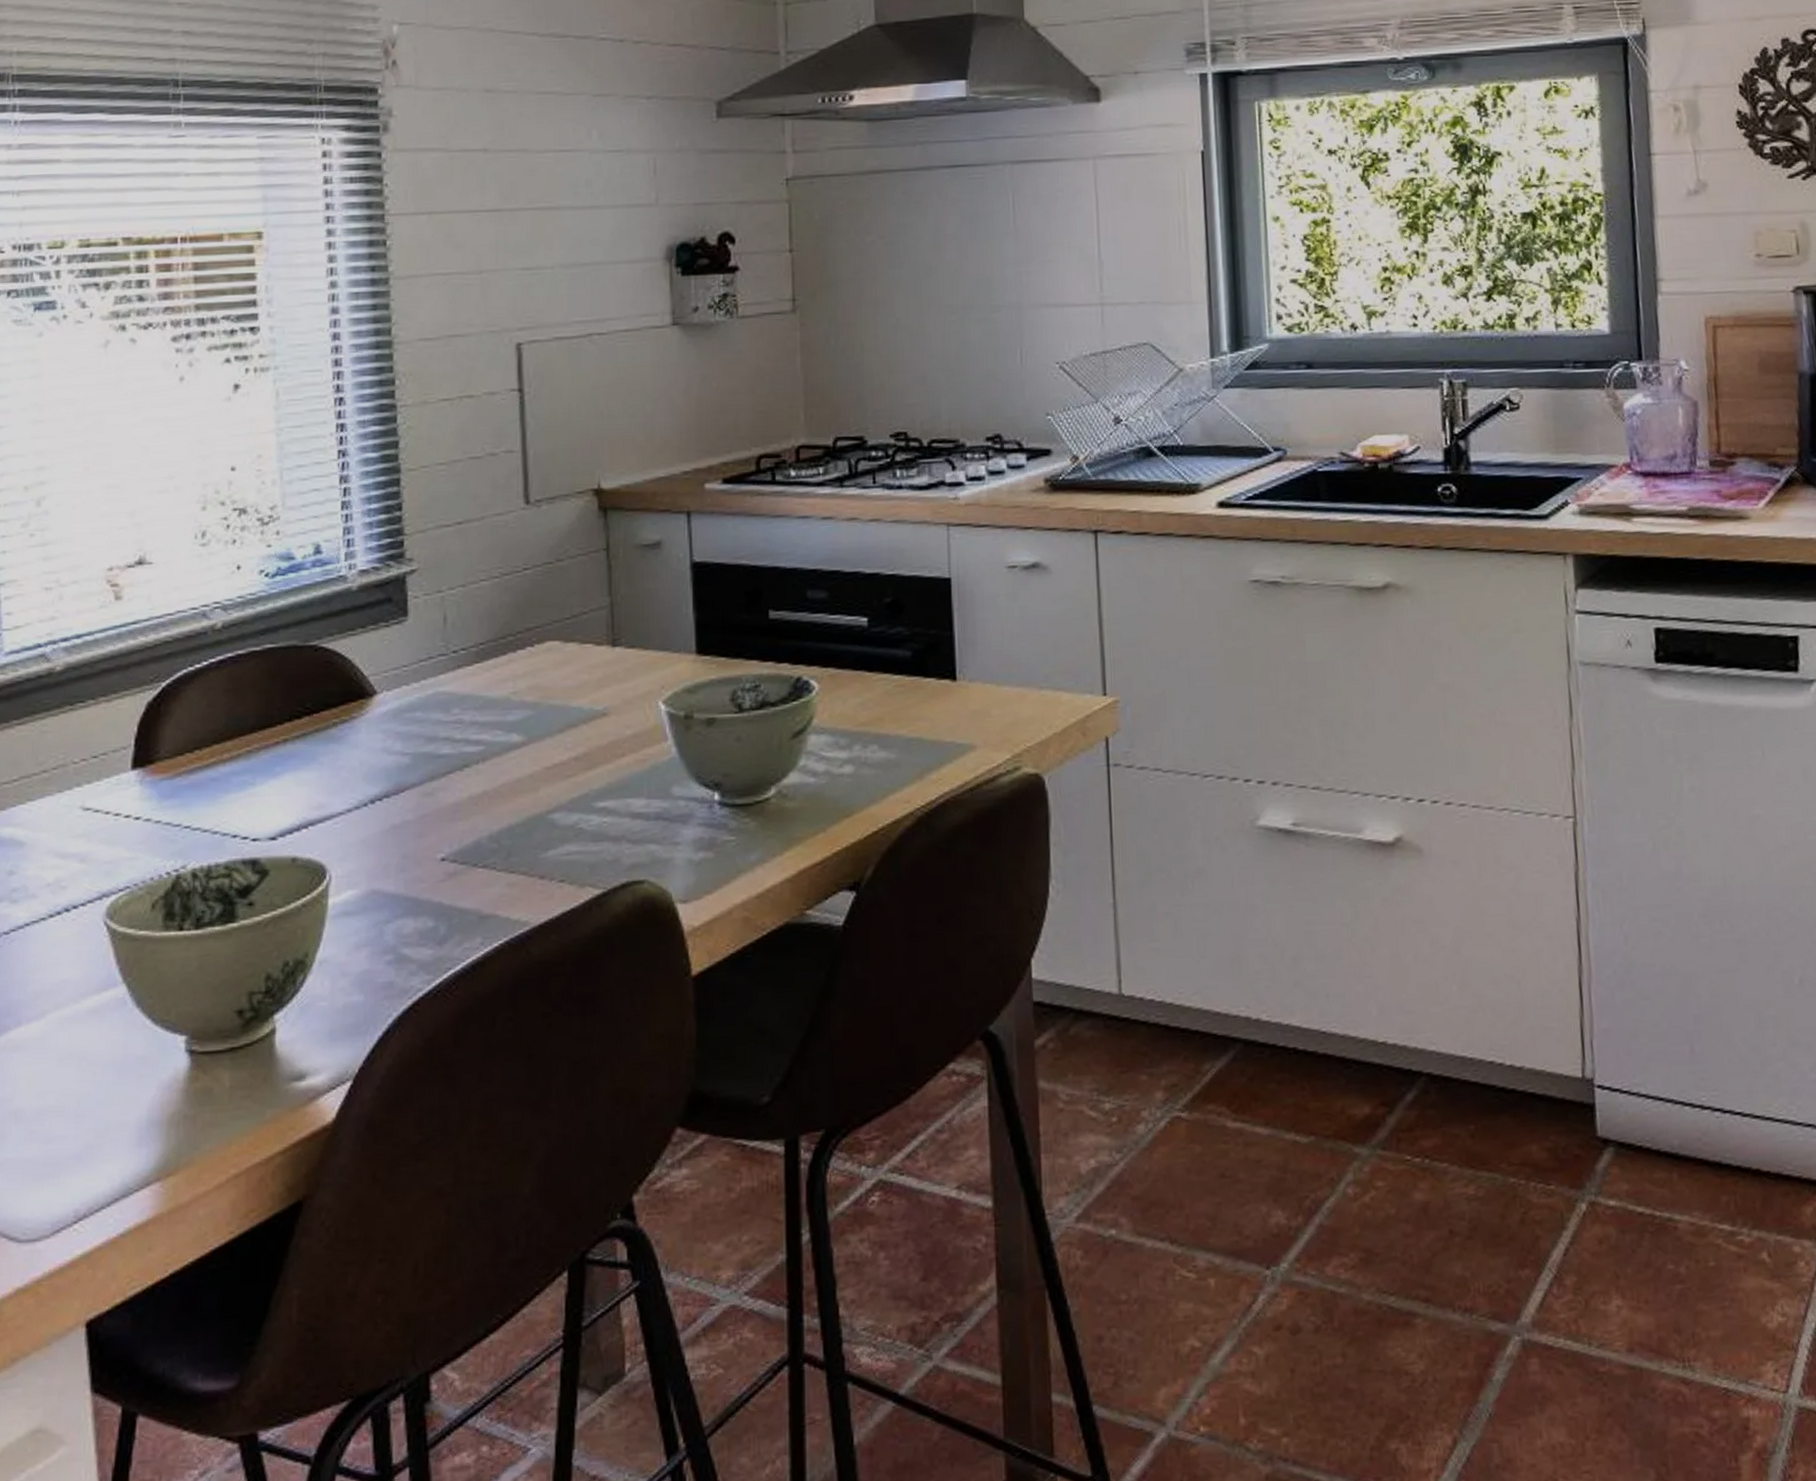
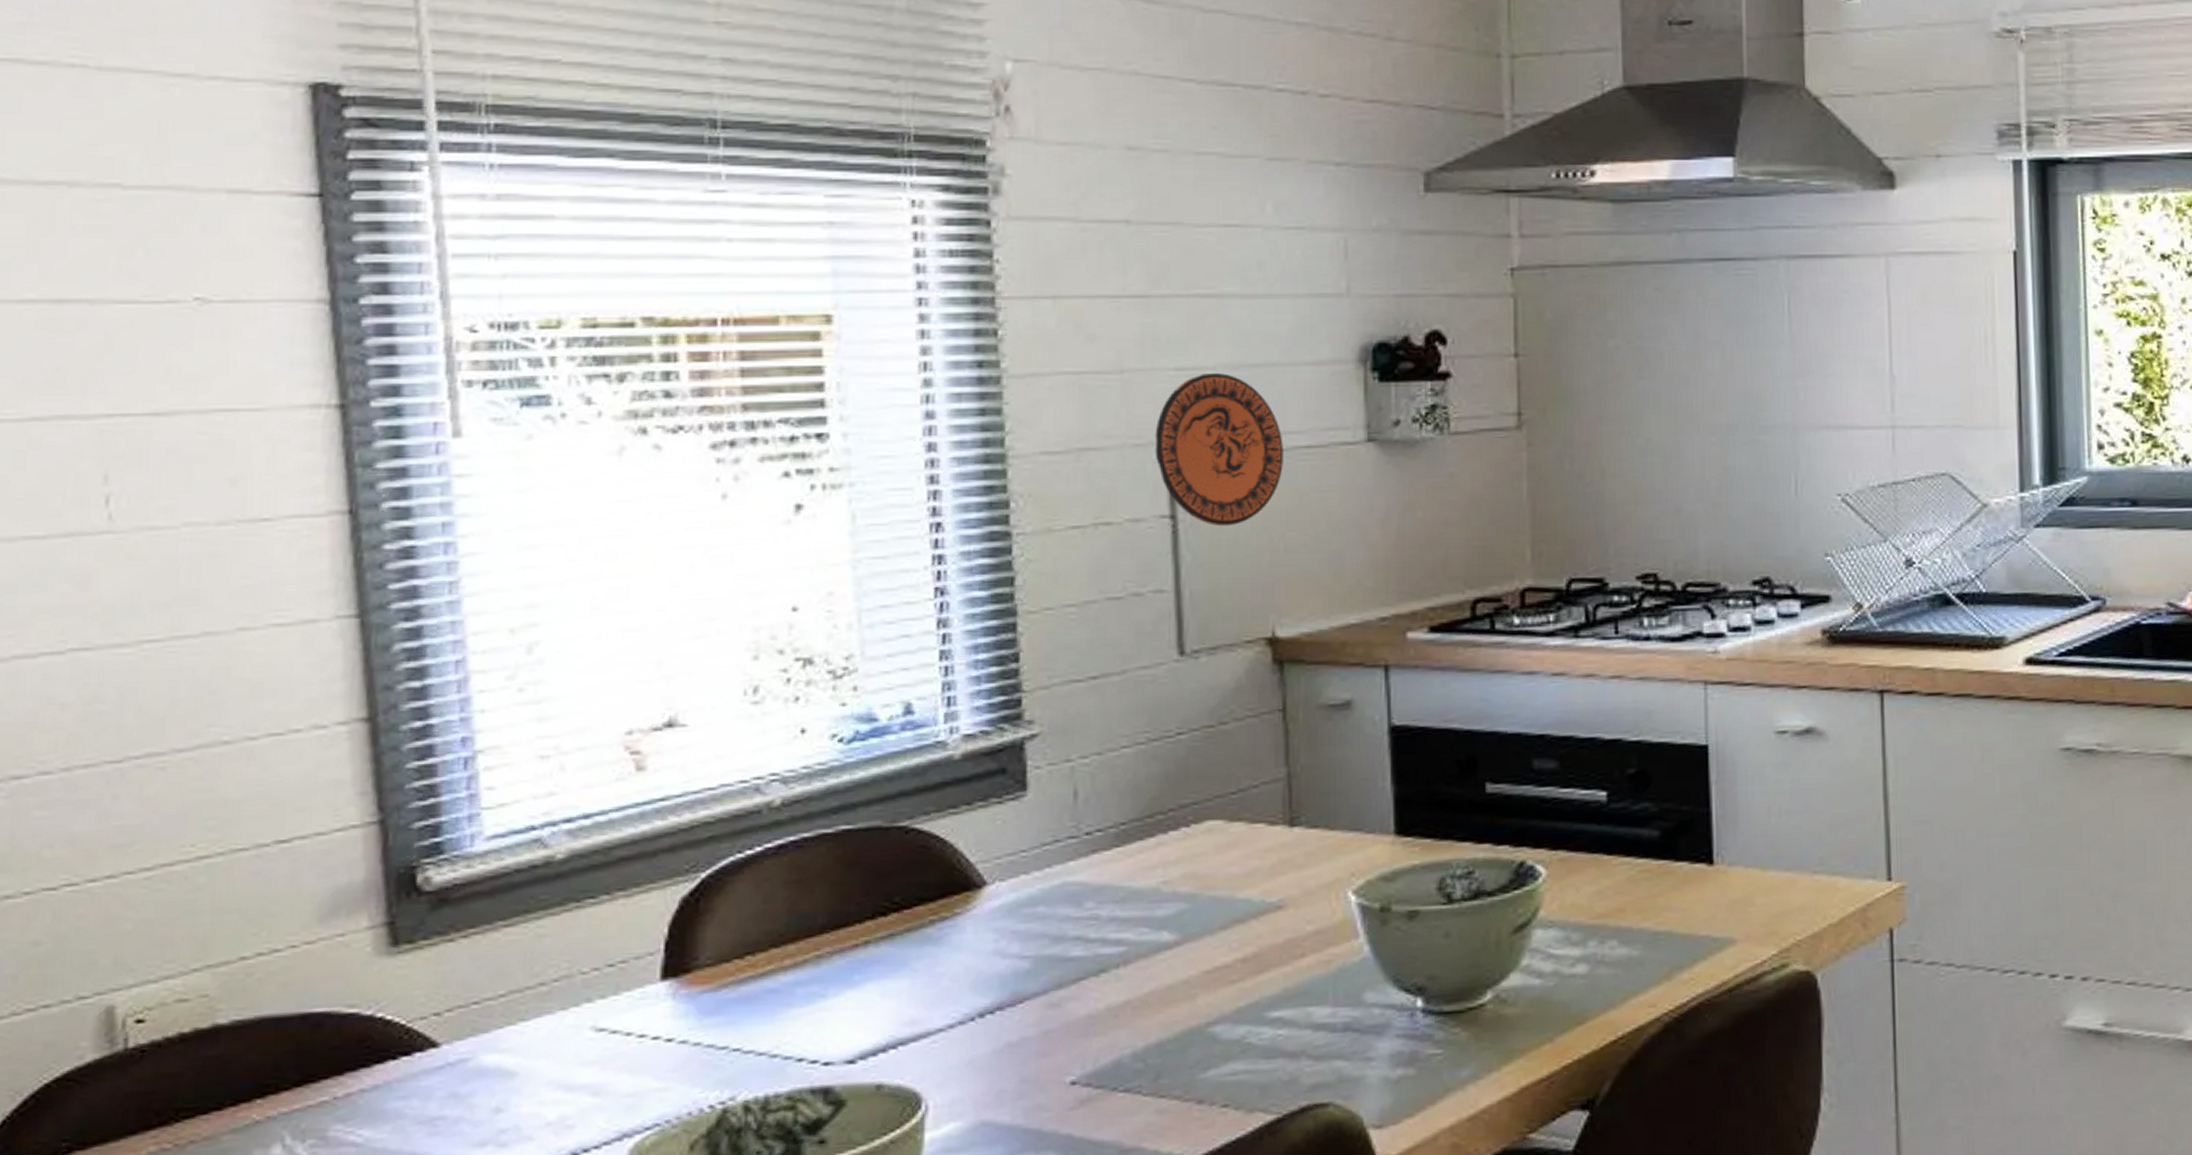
decorative plate: none [506,271,606,398] -> present [1155,373,1283,527]

